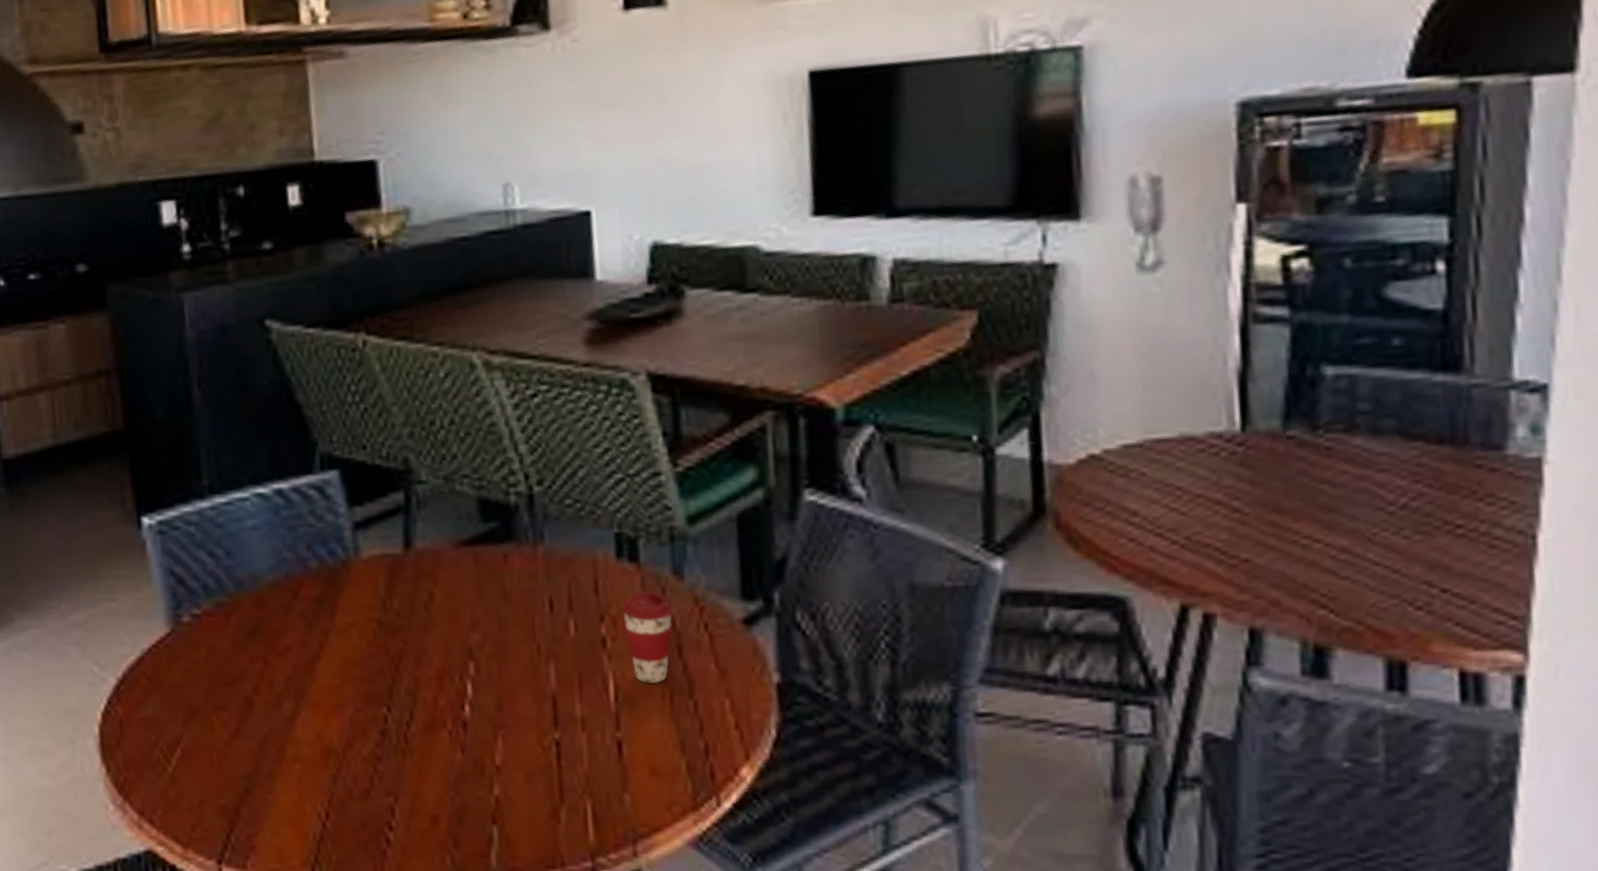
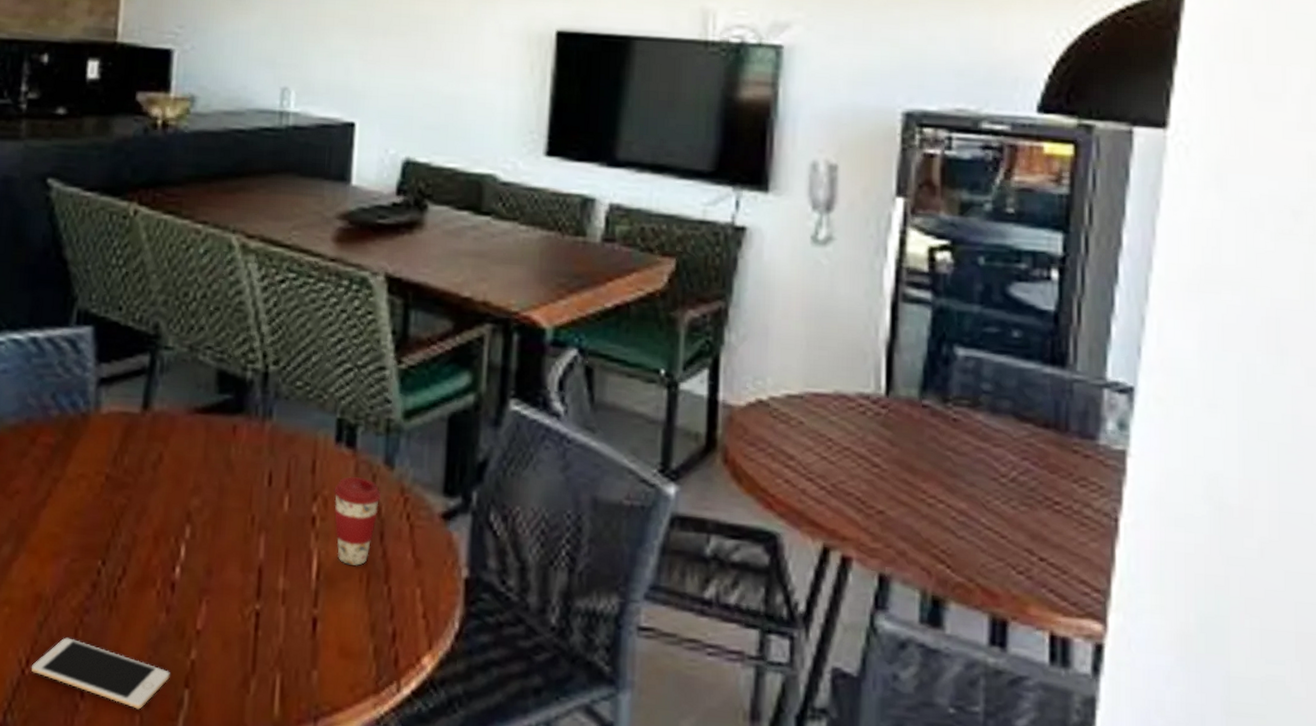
cell phone: none [331,787,476,850] -> present [30,637,170,710]

